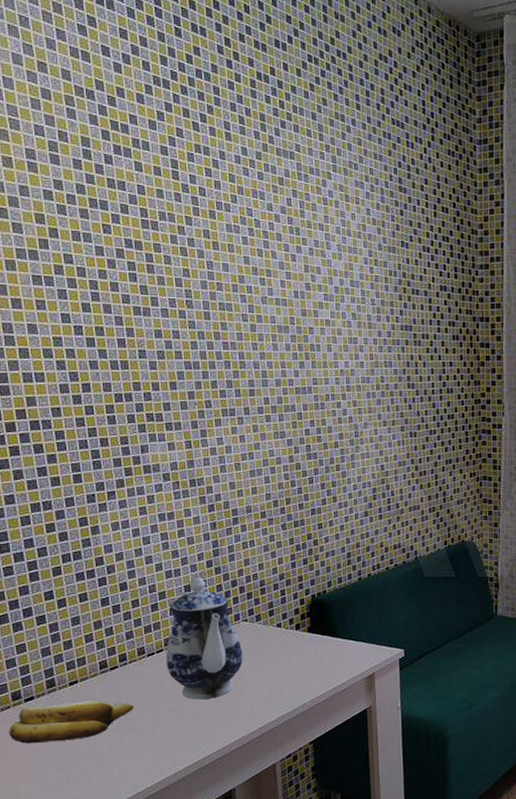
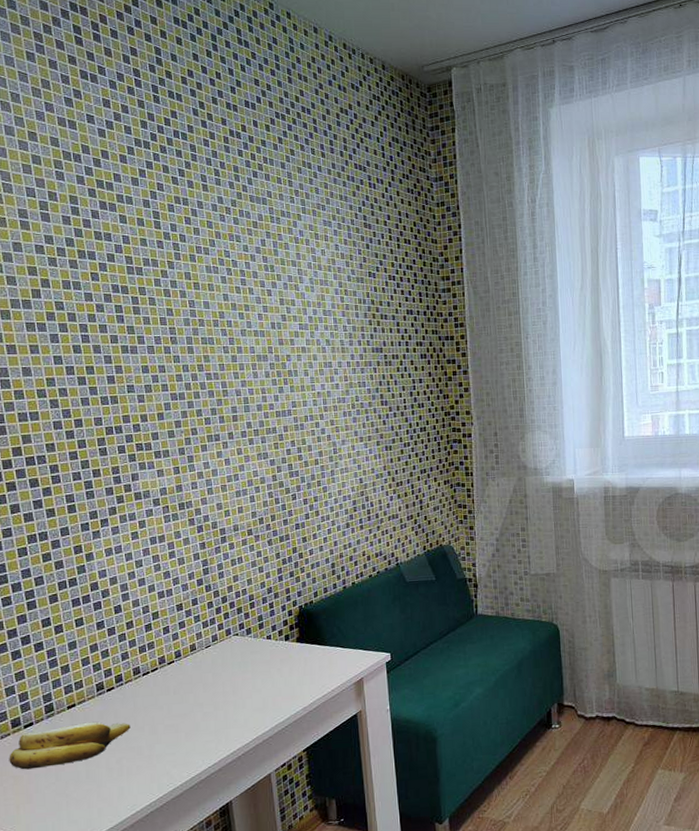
teapot: present [166,577,243,700] -> none [161,596,235,716]

